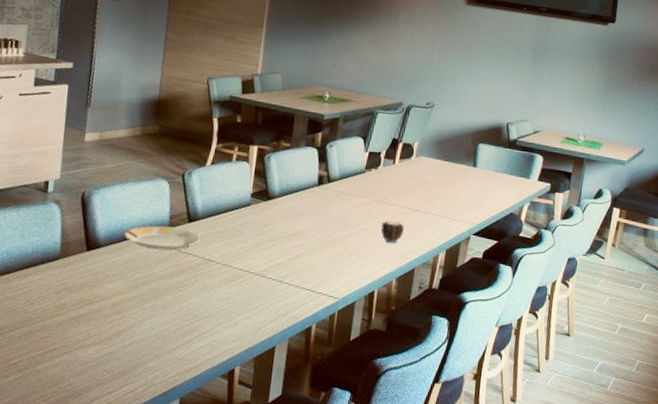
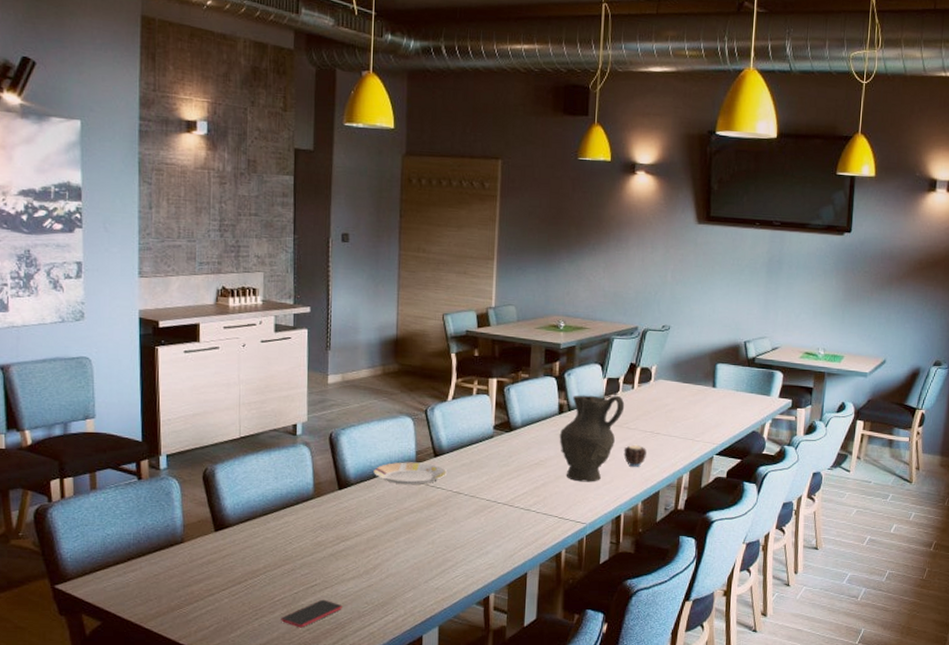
smartphone: none [14,365,81,394] -> present [281,599,342,628]
decorative vase: none [317,167,385,257] -> present [559,395,625,482]

